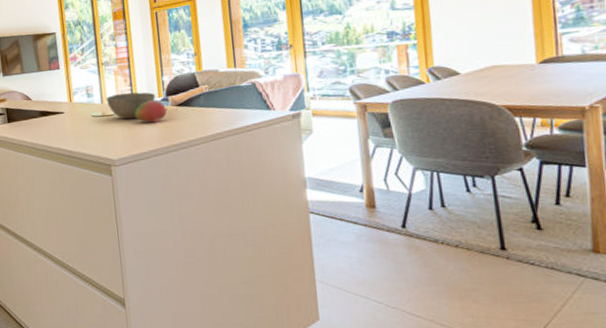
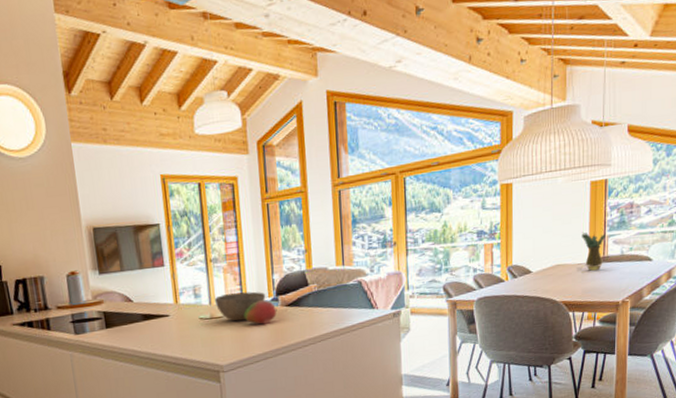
vase: none [523,30,558,72] -> present [581,232,606,271]

